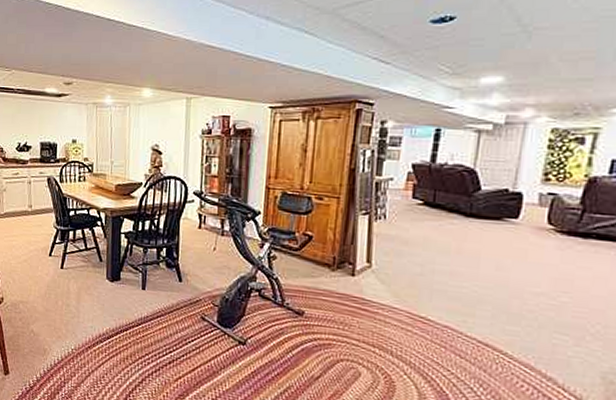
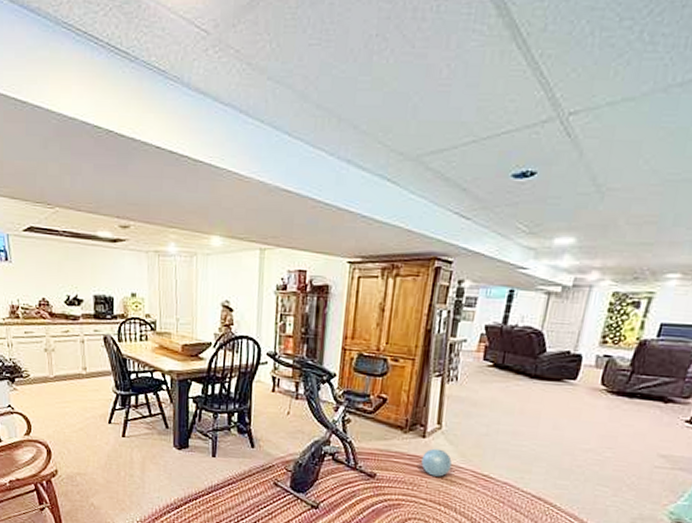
ball: none [352,287,384,317] -> present [421,448,452,477]

